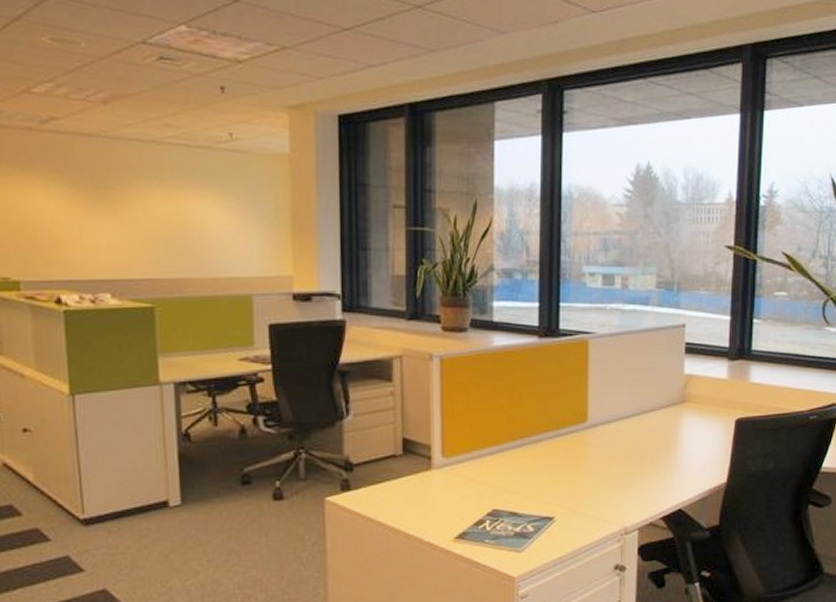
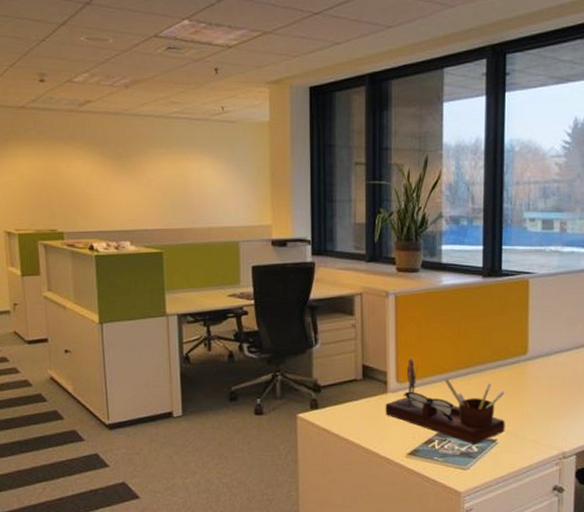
desk organizer: none [429,429,563,524] -> present [385,358,505,445]

